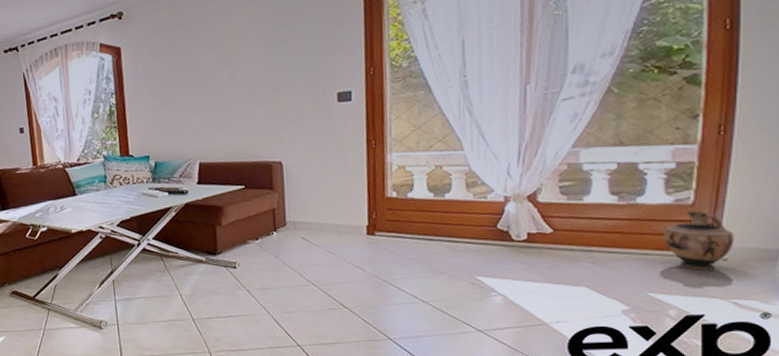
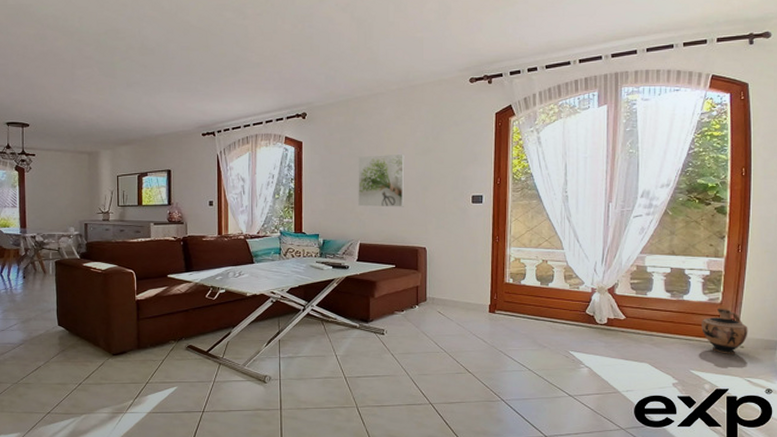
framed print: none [189,48,251,119] -> present [358,153,405,207]

